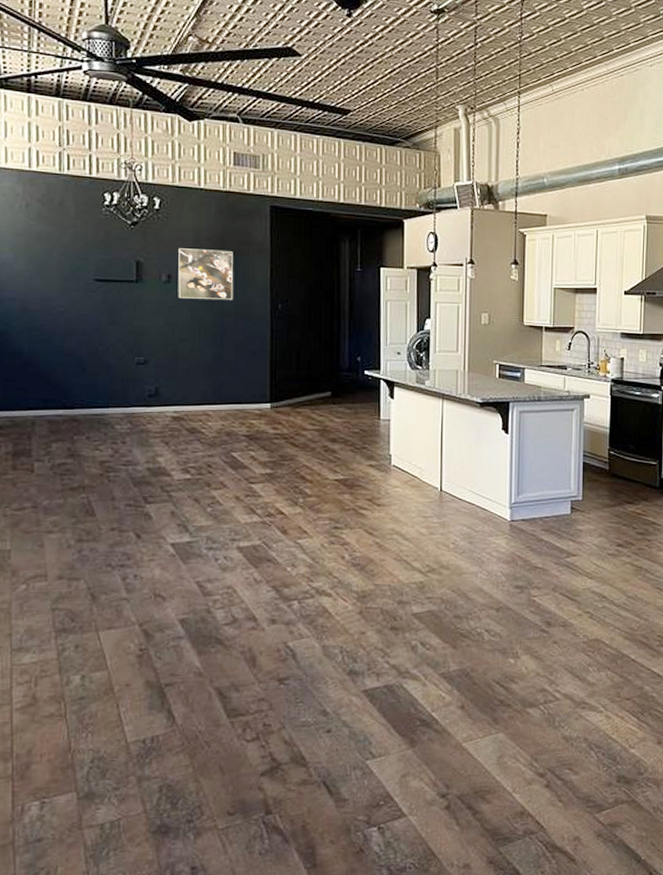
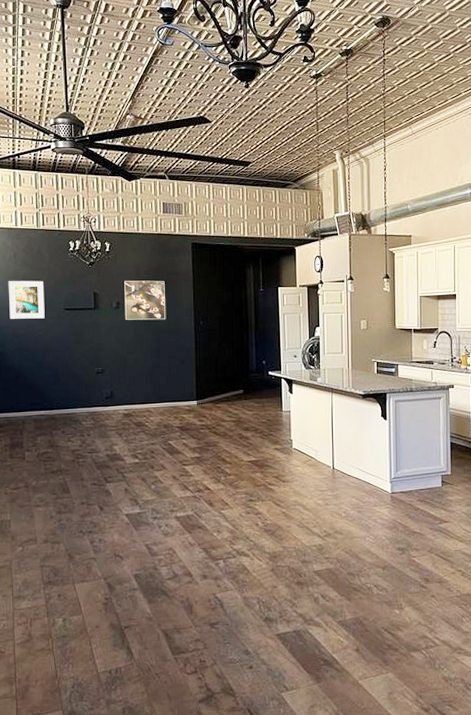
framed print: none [16,239,68,291] -> present [8,280,45,319]

